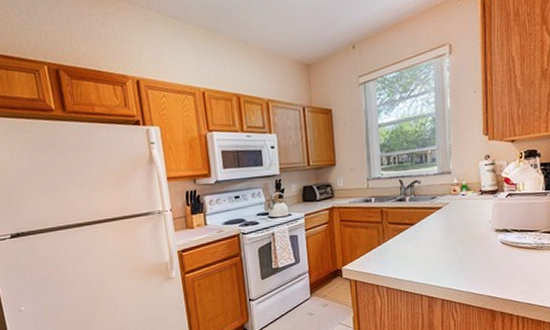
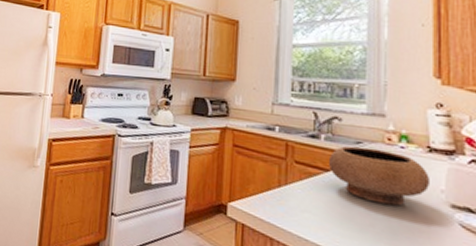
bowl: none [412,199,482,241] -> present [328,146,429,206]

